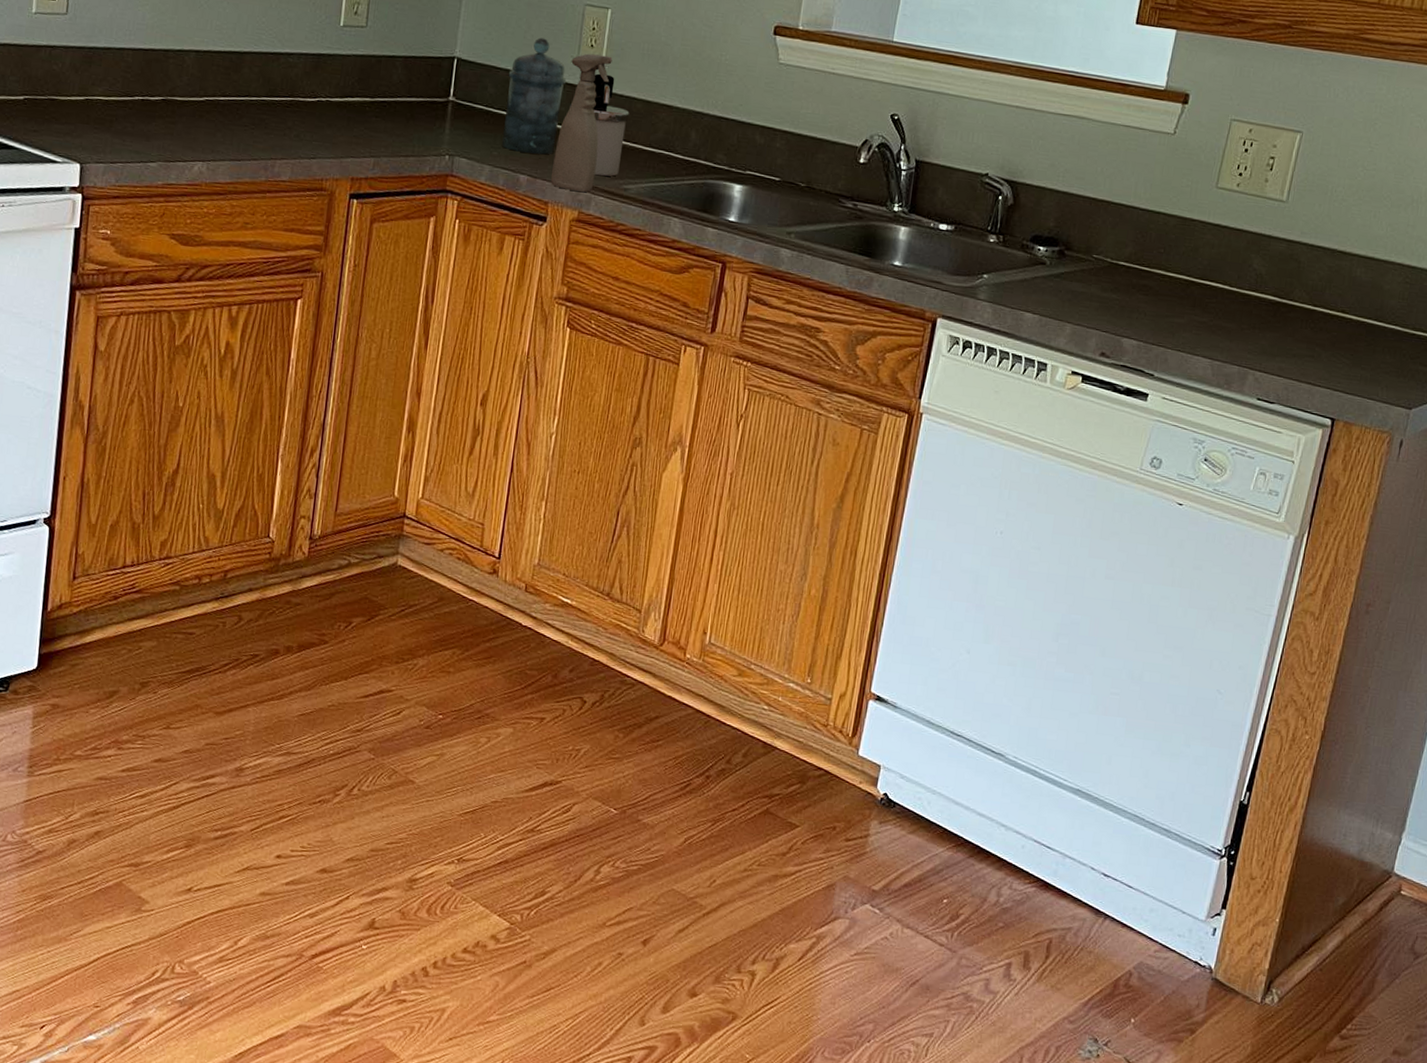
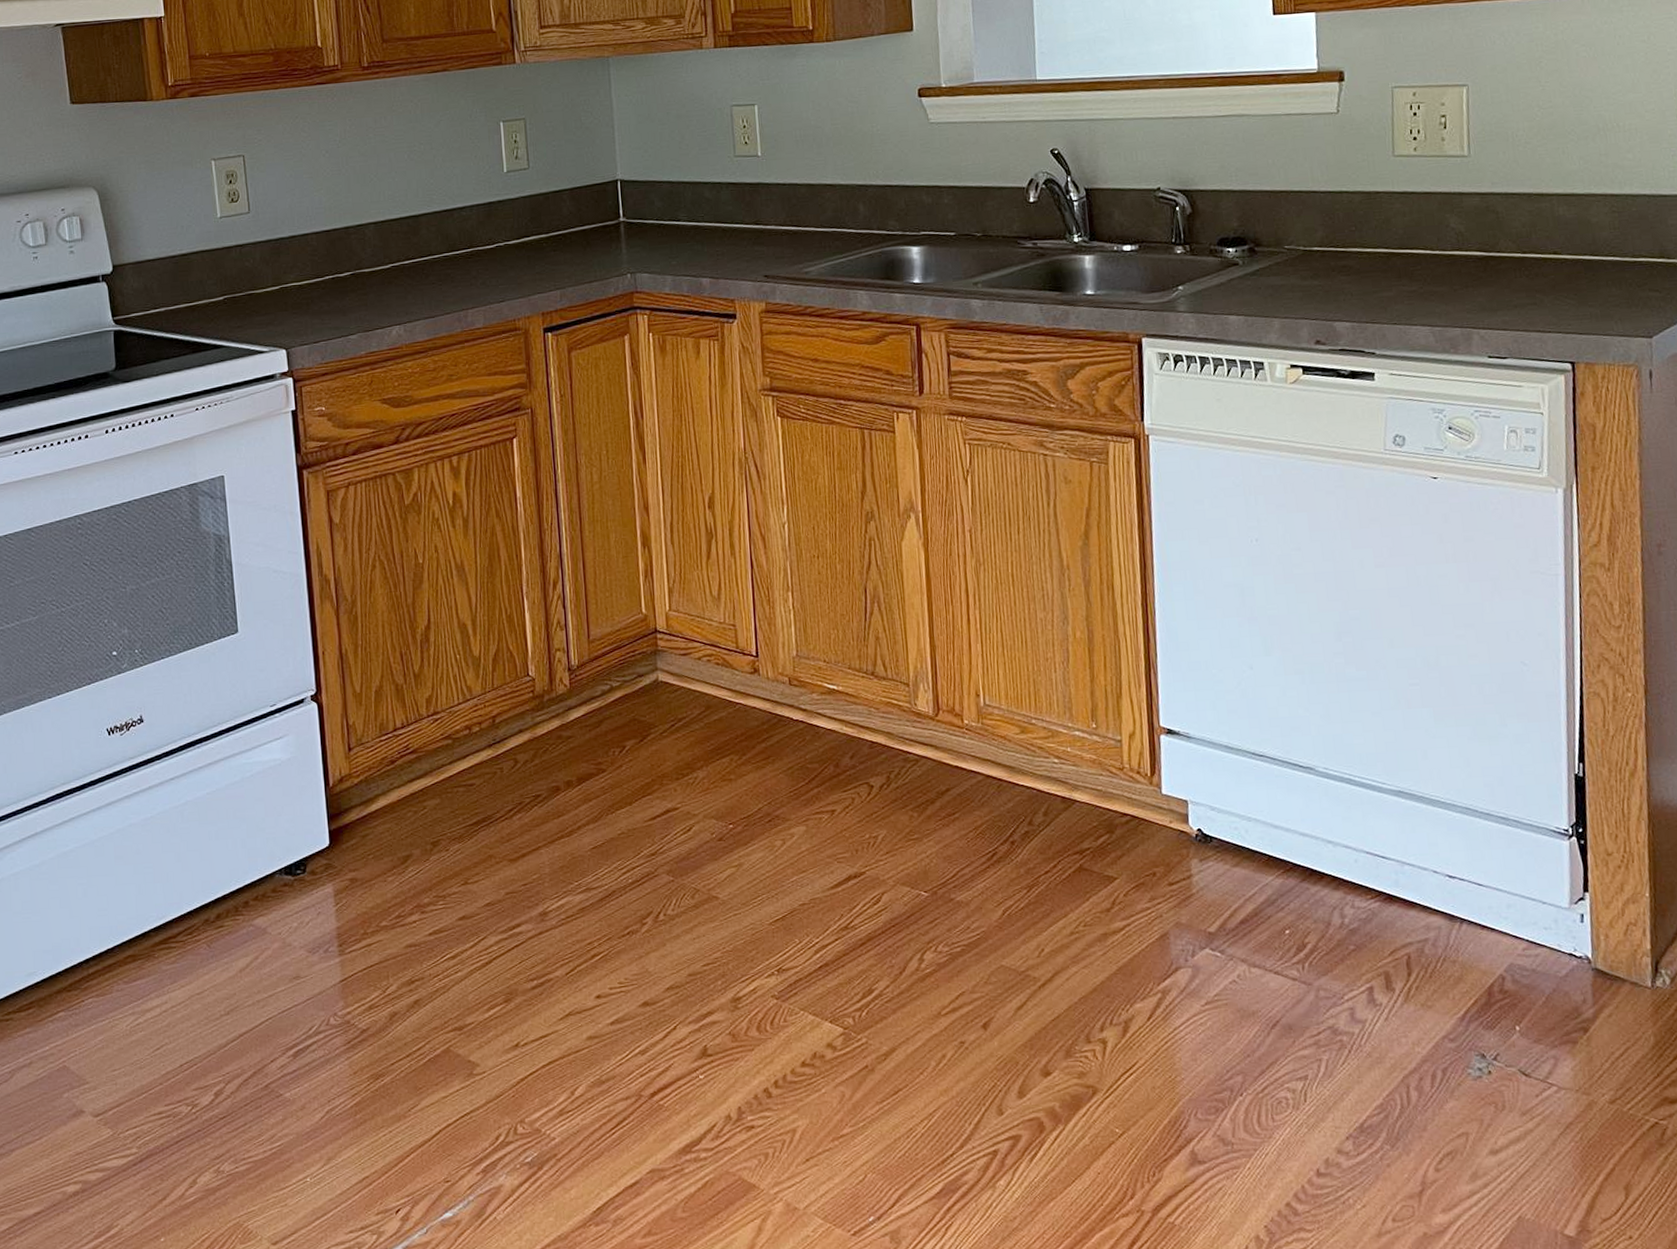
canister: present [501,37,567,155] -> none [671,145,731,257]
spray bottle: present [551,53,613,193] -> none [729,149,775,284]
soap dispenser: present [570,73,630,177] -> none [736,167,797,265]

